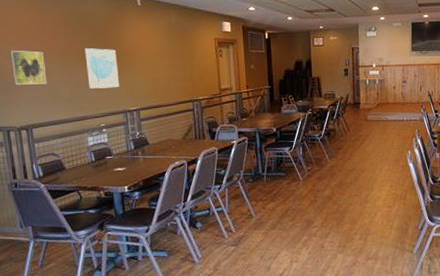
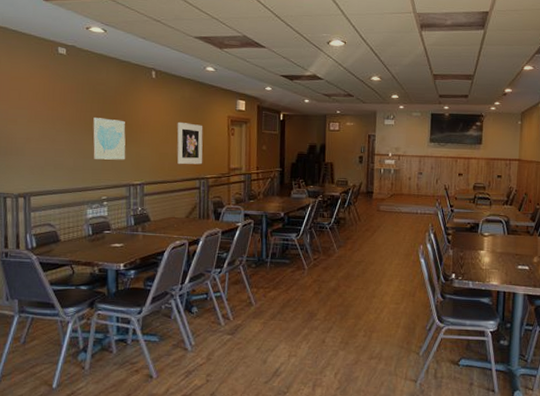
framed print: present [9,51,47,85] -> none [15,115,51,151]
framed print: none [166,47,194,89] -> present [177,122,203,165]

